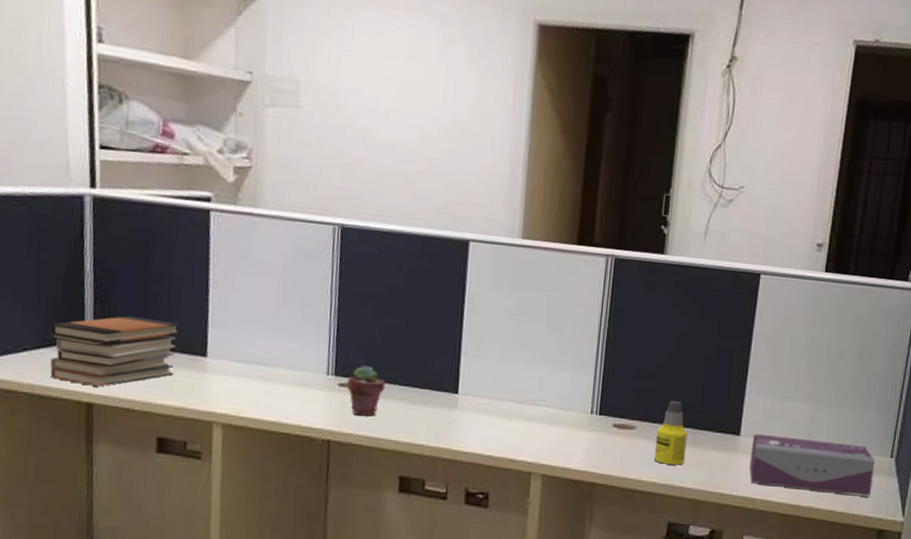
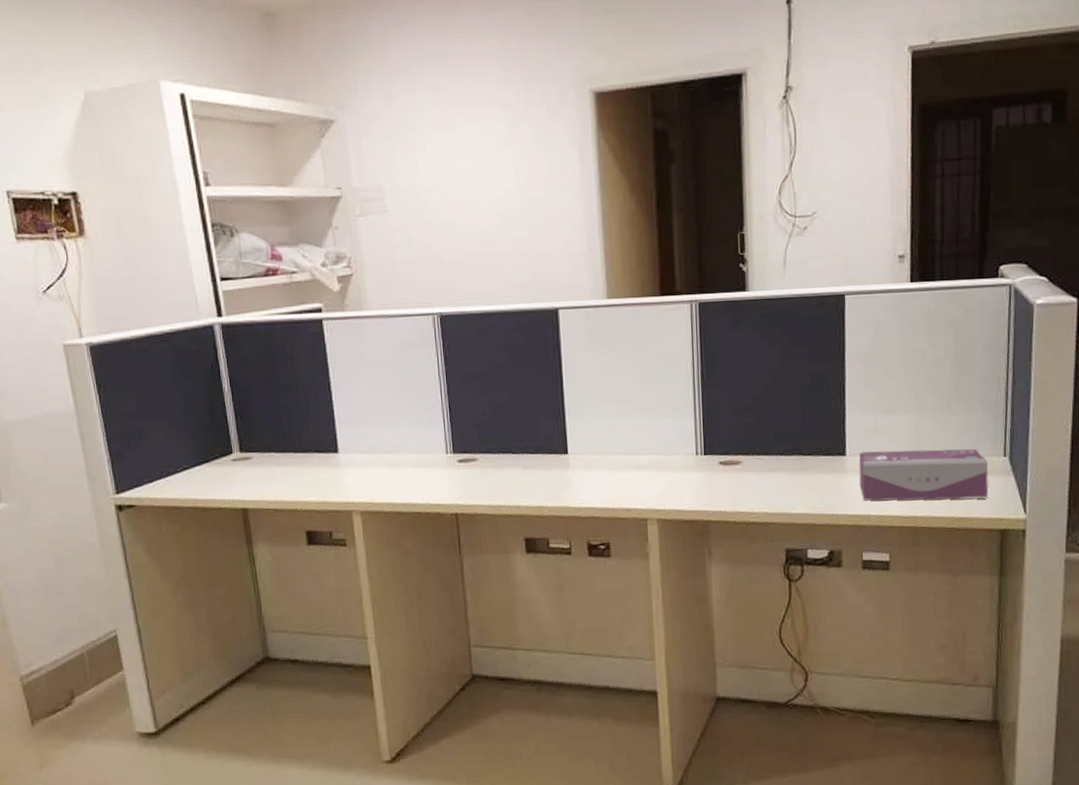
book stack: present [50,315,181,387] -> none [202,425,313,494]
potted succulent: present [347,365,386,416] -> none [465,440,501,487]
bottle: present [653,401,688,465] -> none [763,431,794,494]

